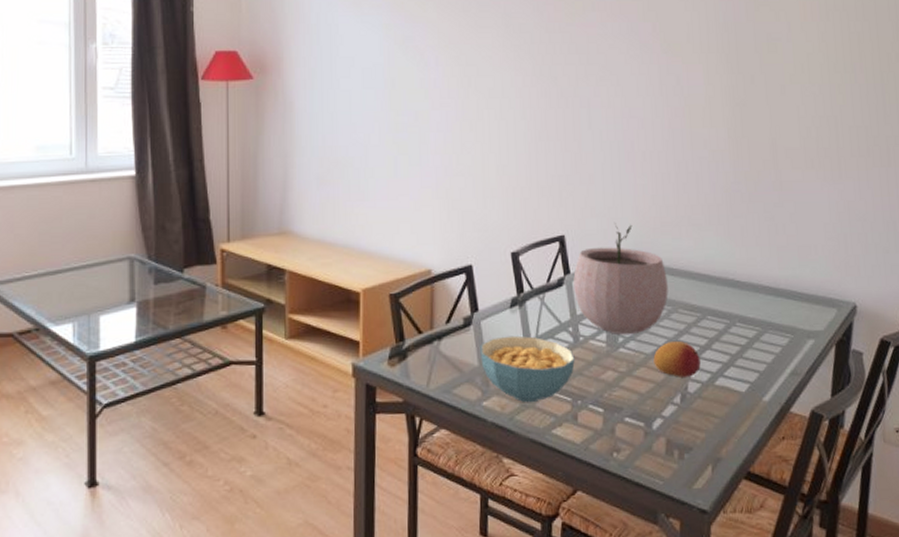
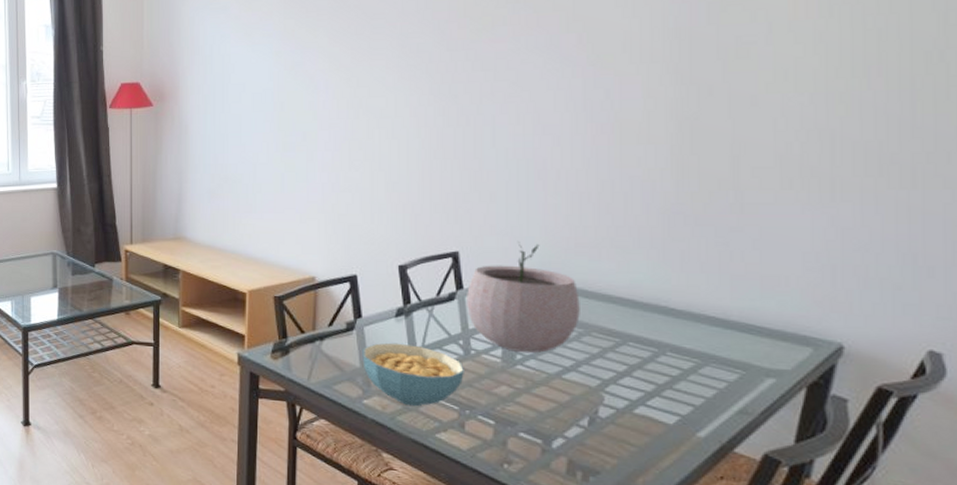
fruit: present [653,341,701,377] -> none [557,364,616,402]

